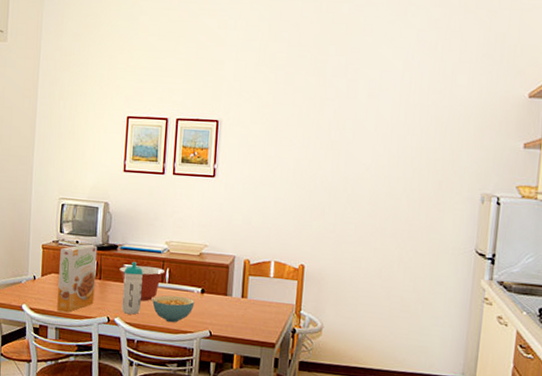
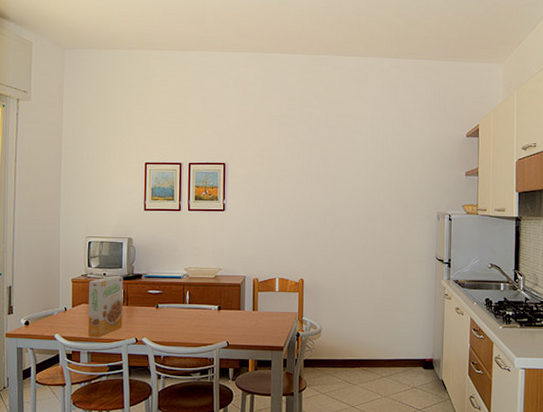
mixing bowl: present [119,266,166,302] -> none [144,291,186,321]
water bottle: present [121,261,144,315] -> none [148,288,167,334]
cereal bowl: present [152,295,195,323] -> none [176,314,213,338]

